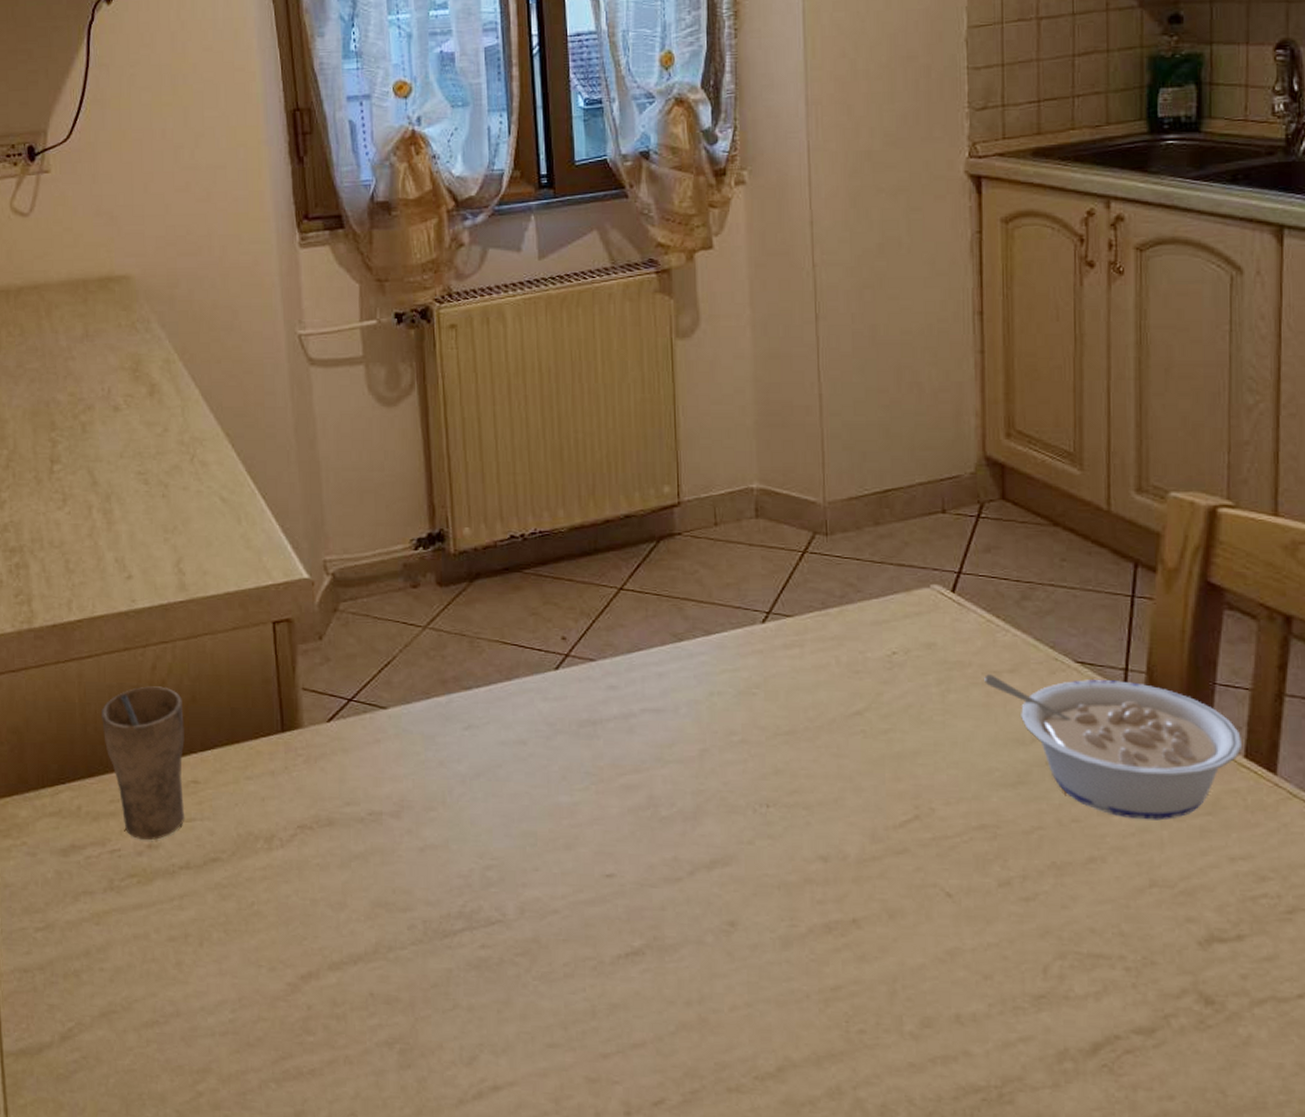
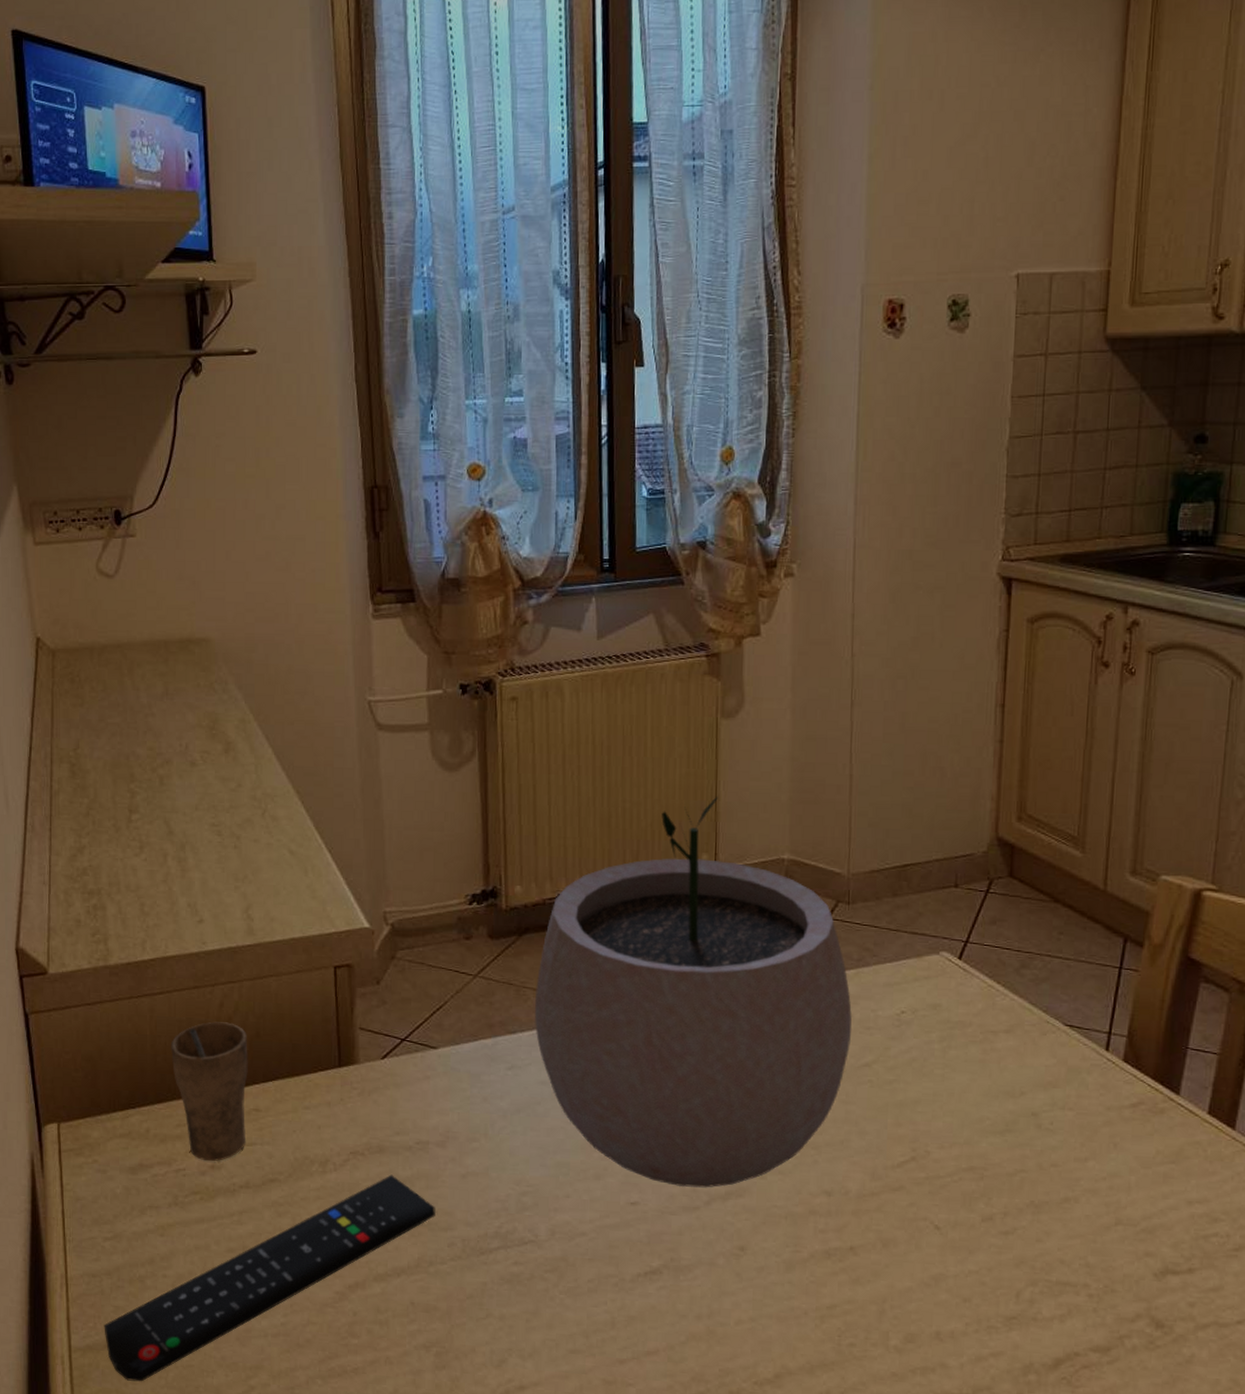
remote control: none [37,850,393,1090] -> present [104,1174,436,1382]
plant pot: none [490,422,839,856] -> present [534,796,853,1188]
legume: present [984,674,1243,820] -> none [982,1033,1207,1167]

